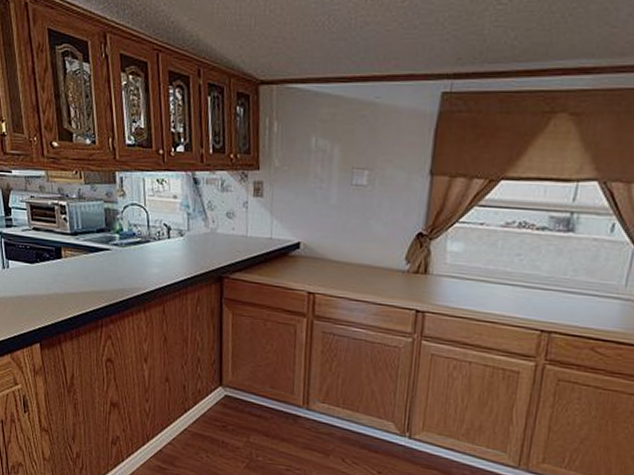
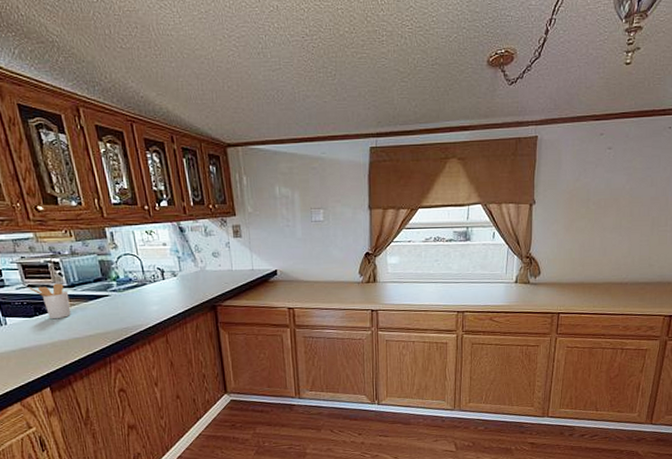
utensil holder: none [34,229,71,269] -> present [29,283,71,320]

